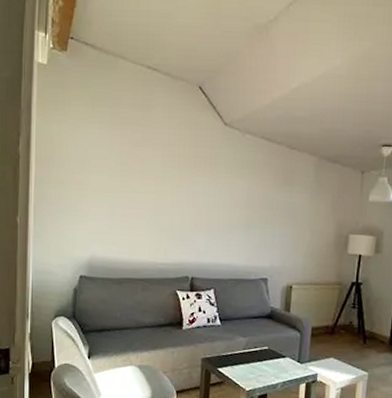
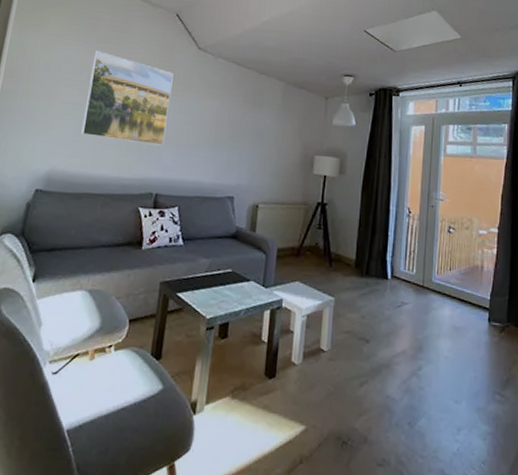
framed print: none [115,133,200,230] -> present [81,50,174,146]

